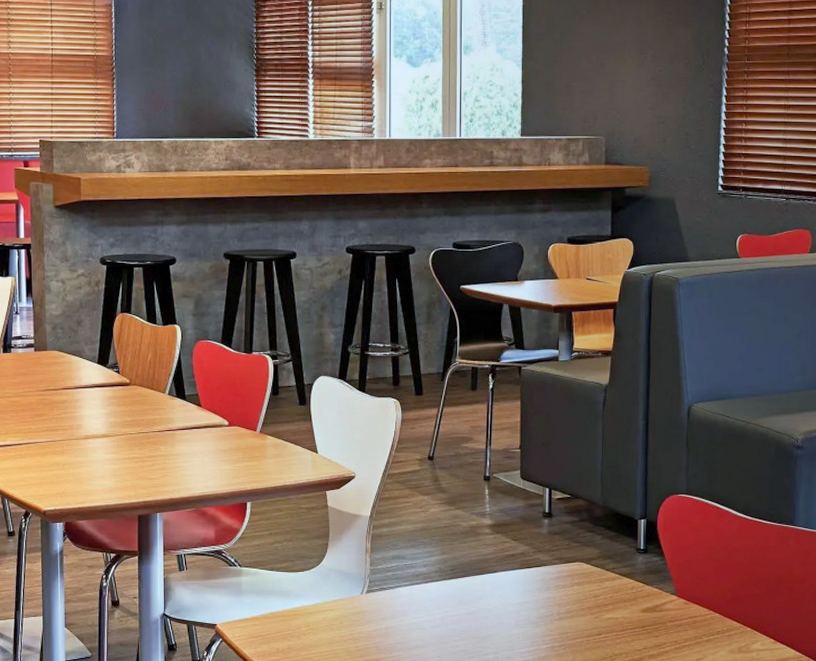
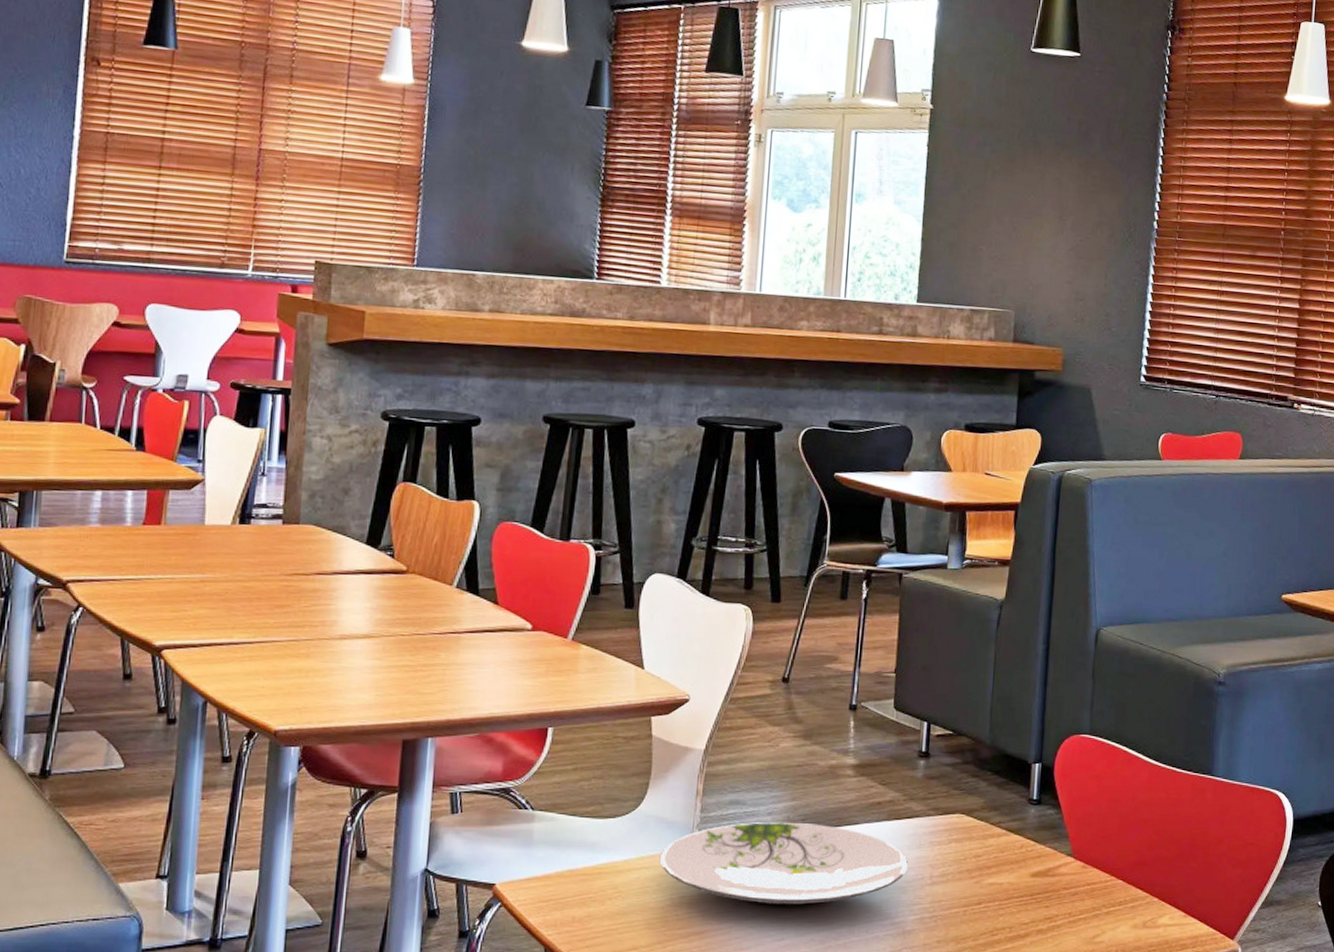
plate: none [340,572,539,638] -> present [659,822,908,906]

